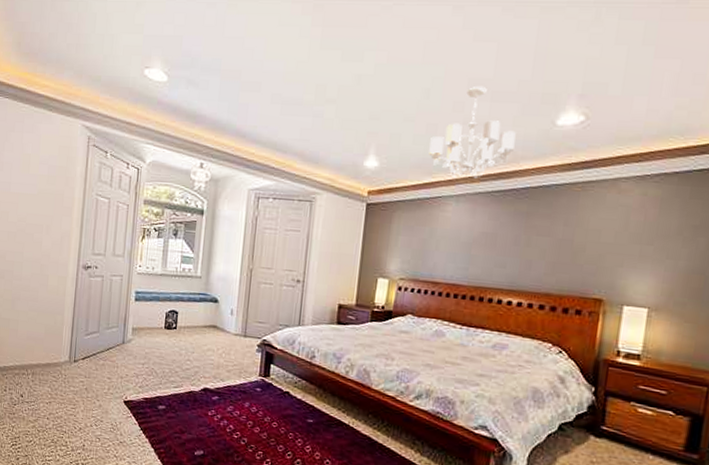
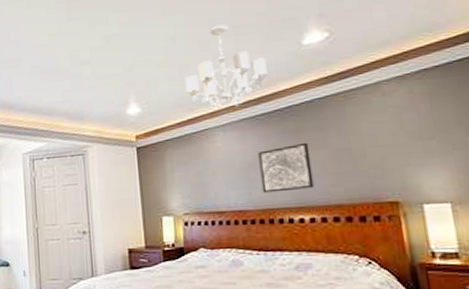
wall art: none [480,227,535,274] -> present [258,142,314,193]

